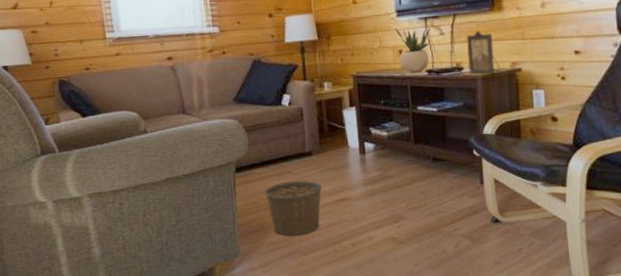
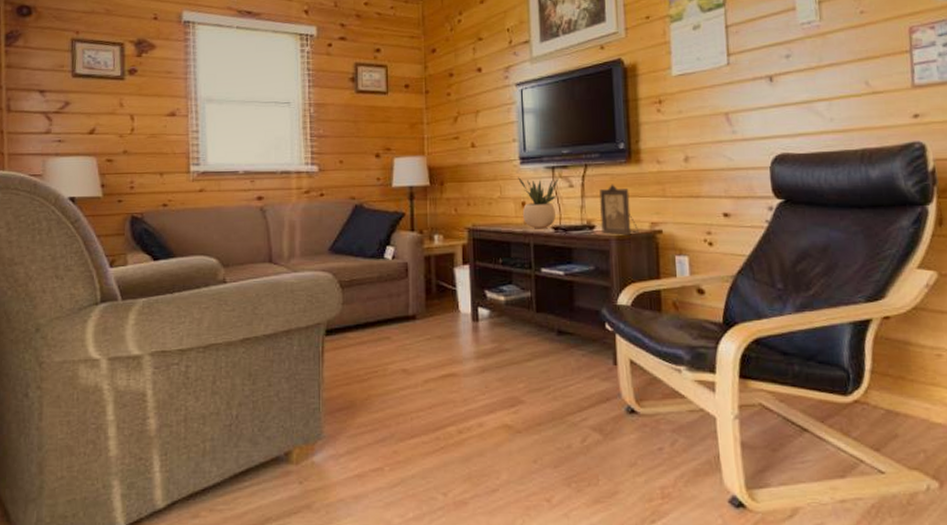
basket: present [264,180,323,236] -> none [357,348,427,417]

